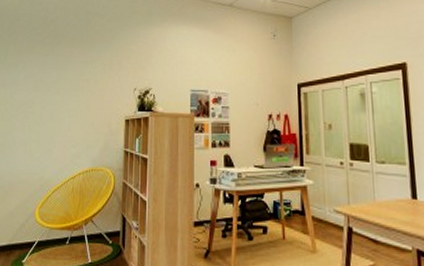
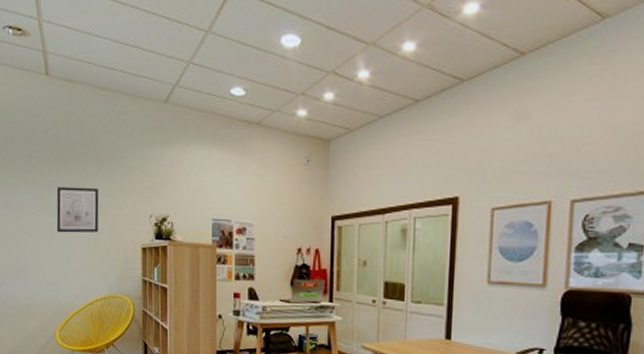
wall art: none [47,65,88,108] -> present [56,187,99,233]

